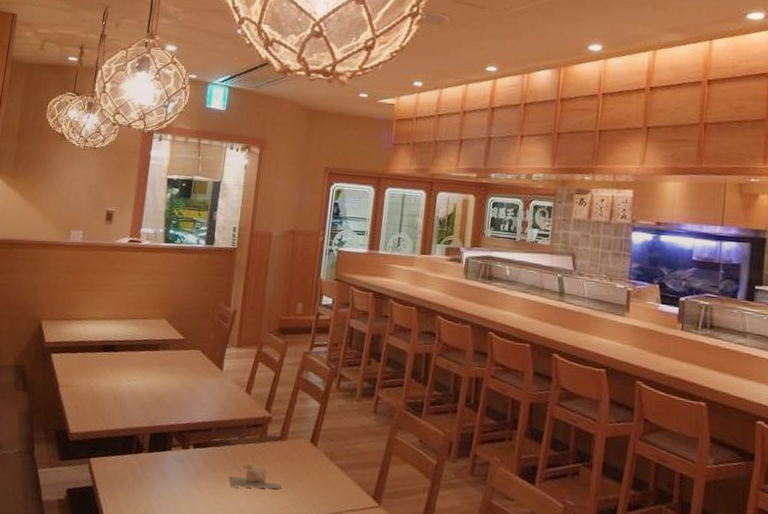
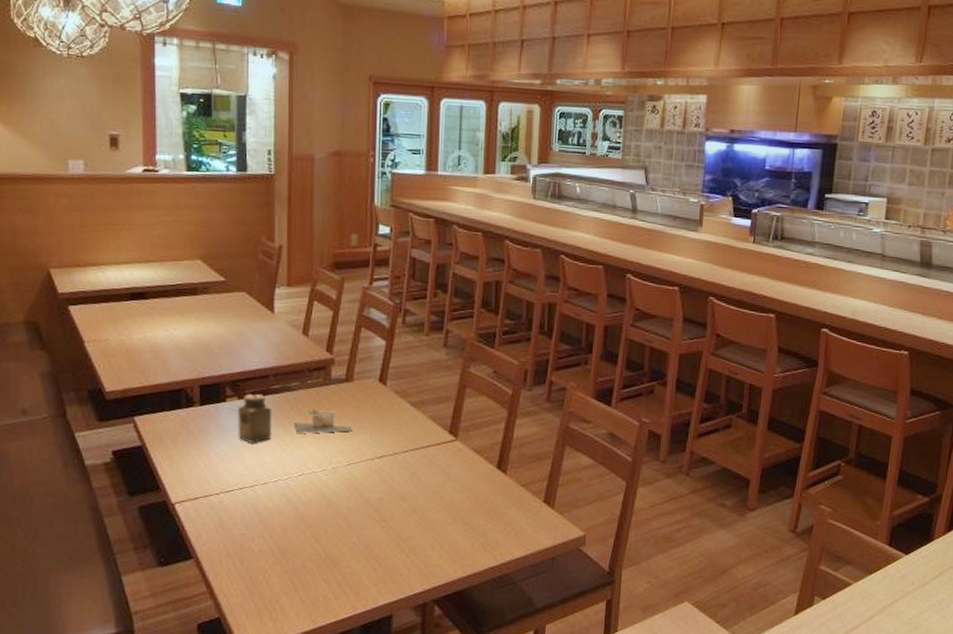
salt shaker: none [177,445,211,493] -> present [237,394,272,443]

